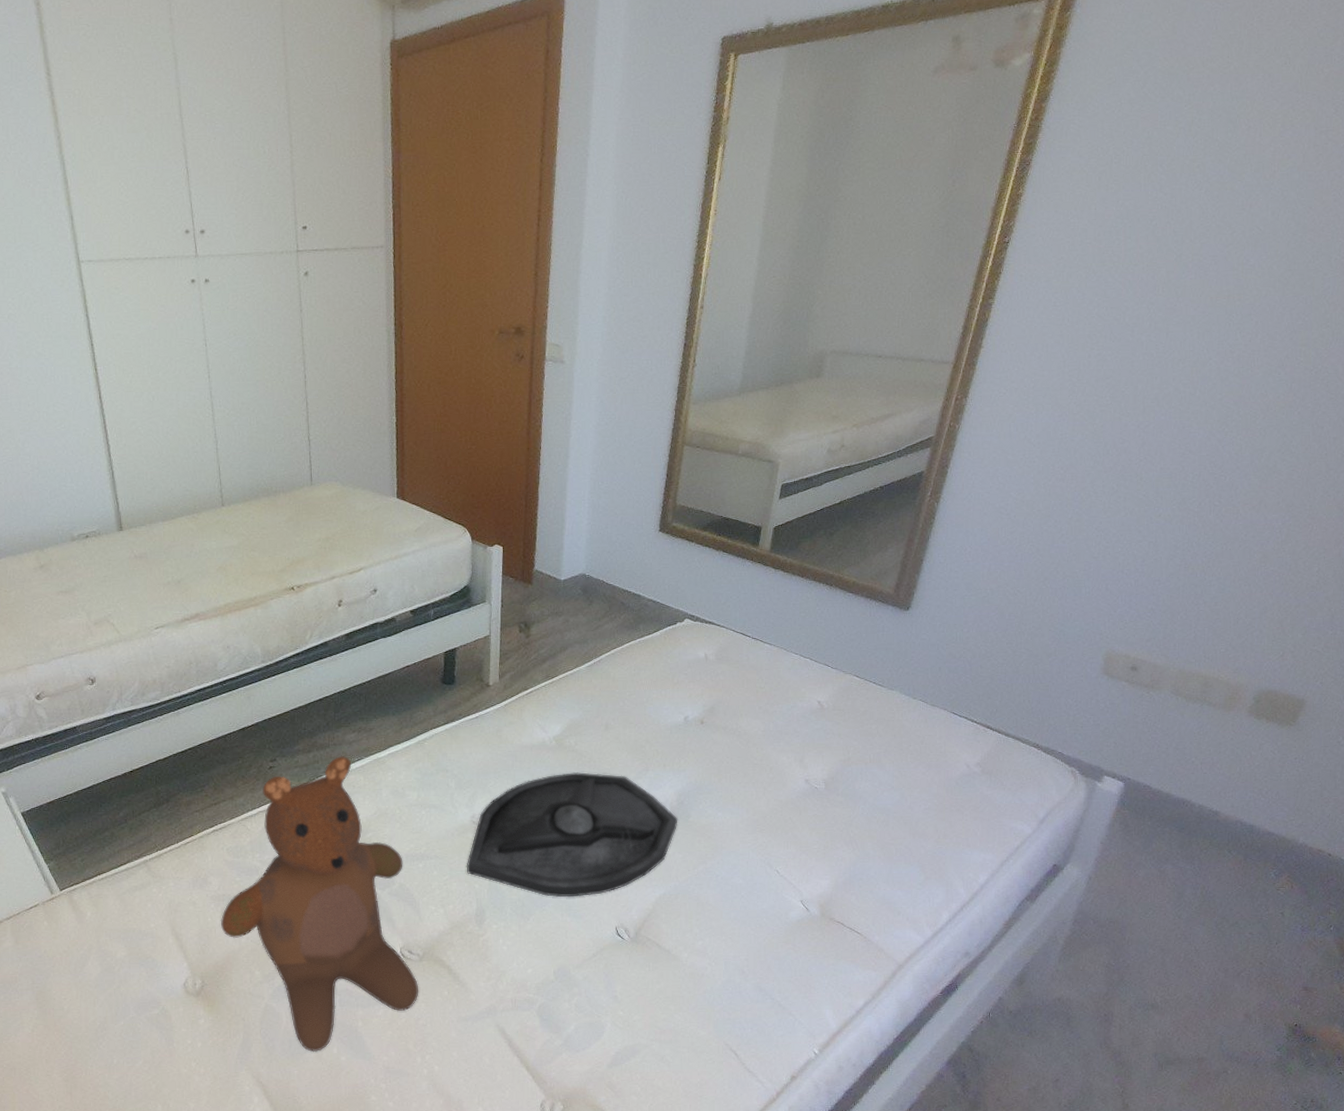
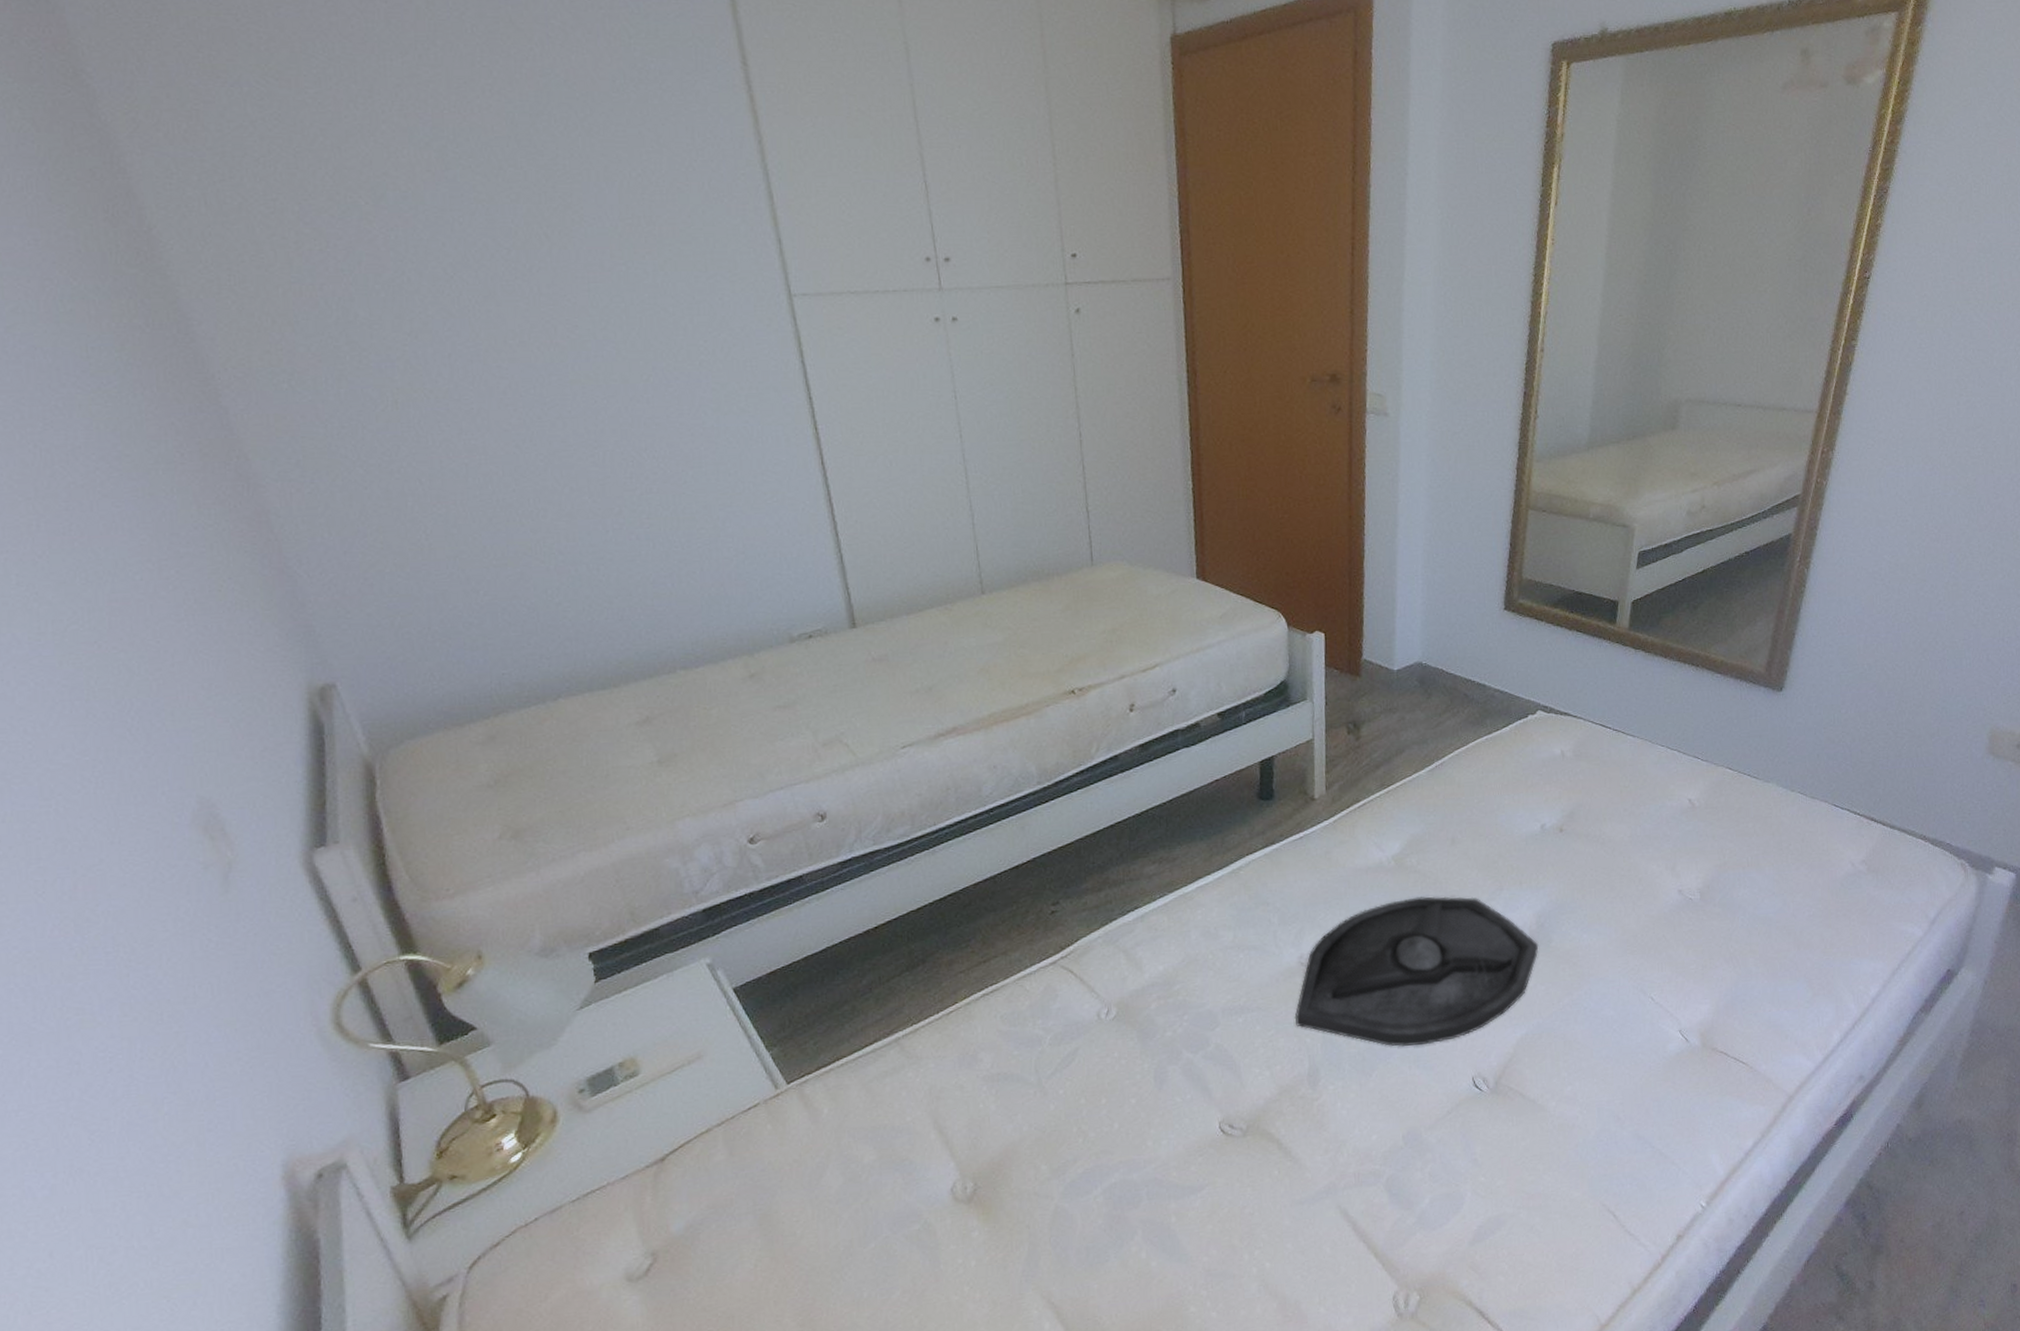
teddy bear: present [220,755,419,1053] -> none [995,892,1244,1260]

